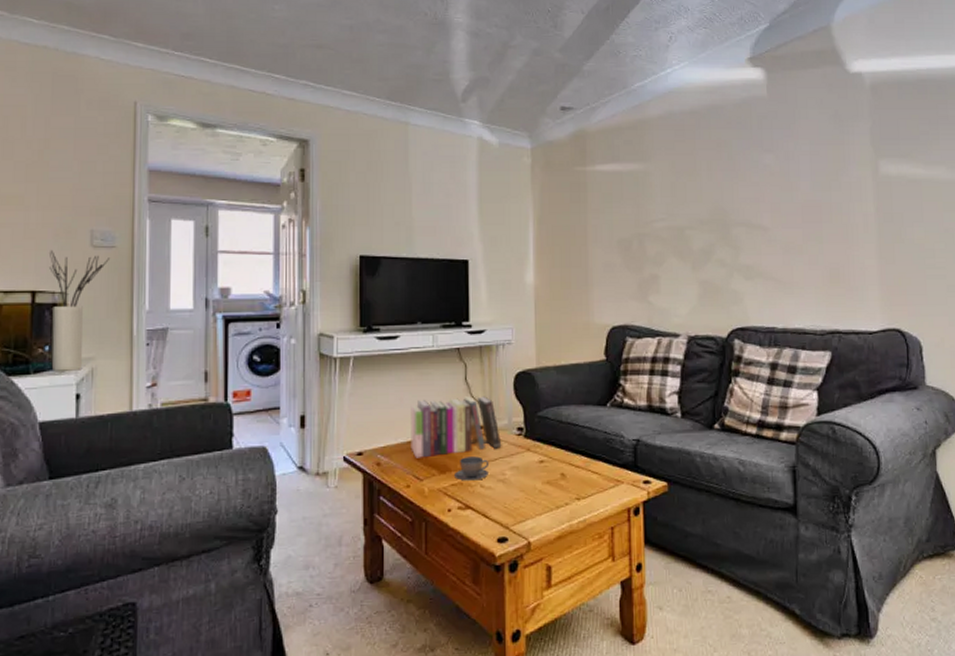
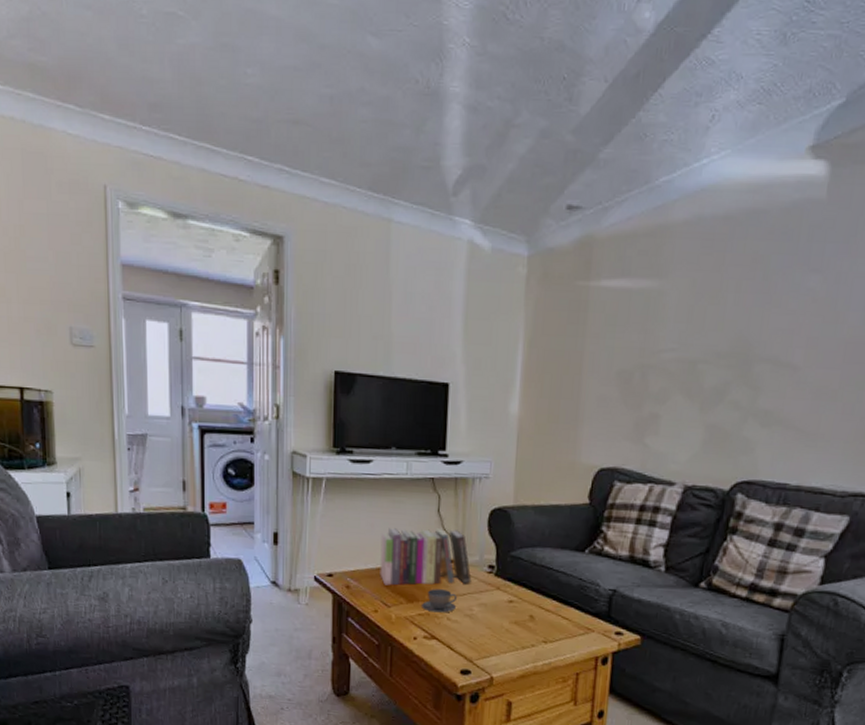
vase: present [49,249,111,371] -> none [33,345,90,470]

